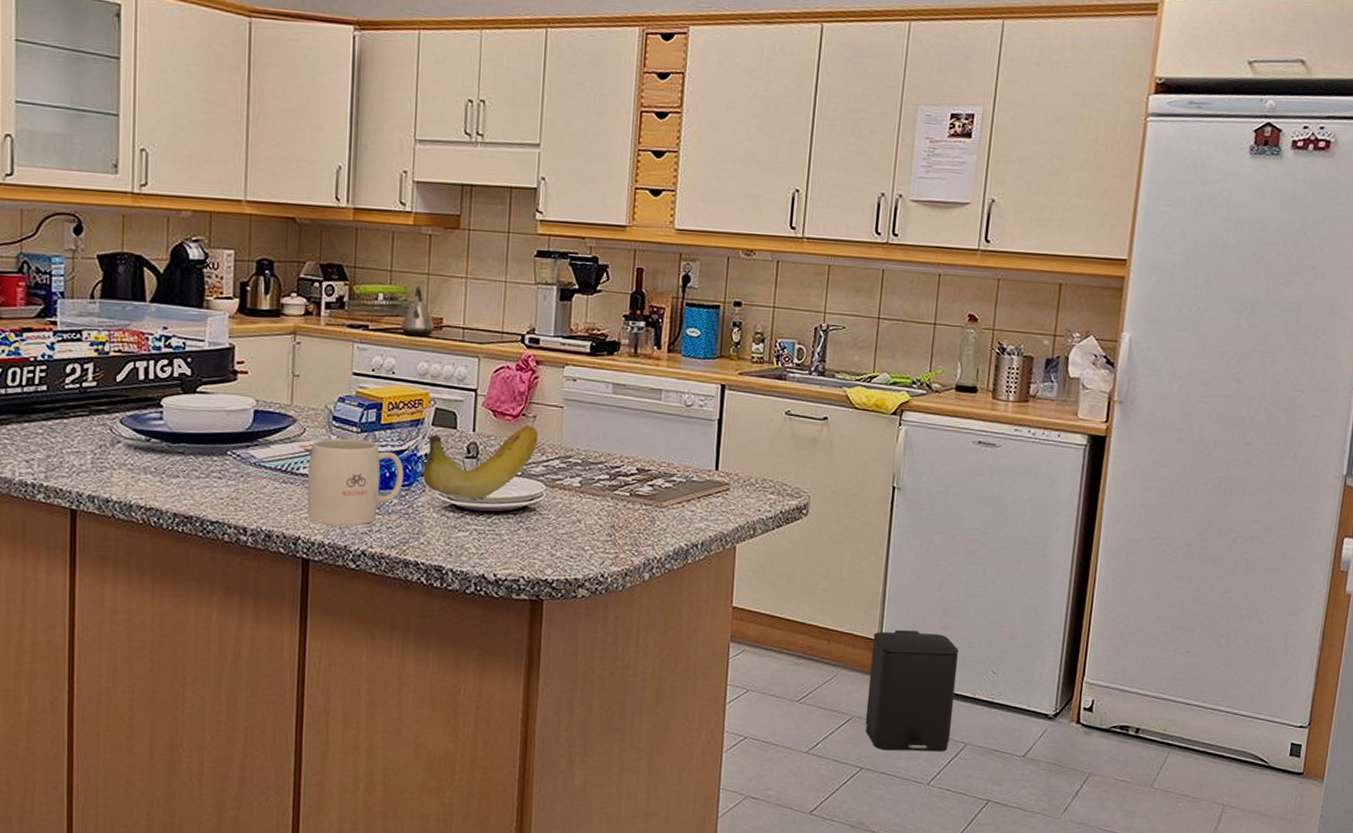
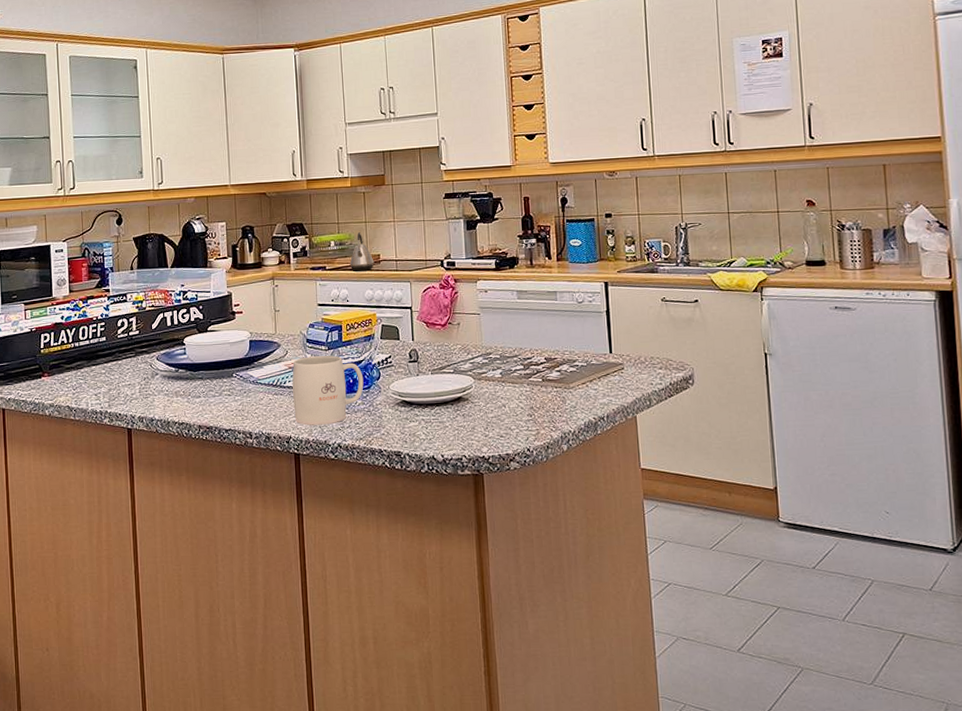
fruit: present [423,425,538,499] -> none [377,331,464,395]
pedal bin: present [865,630,960,752] -> none [769,479,857,590]

